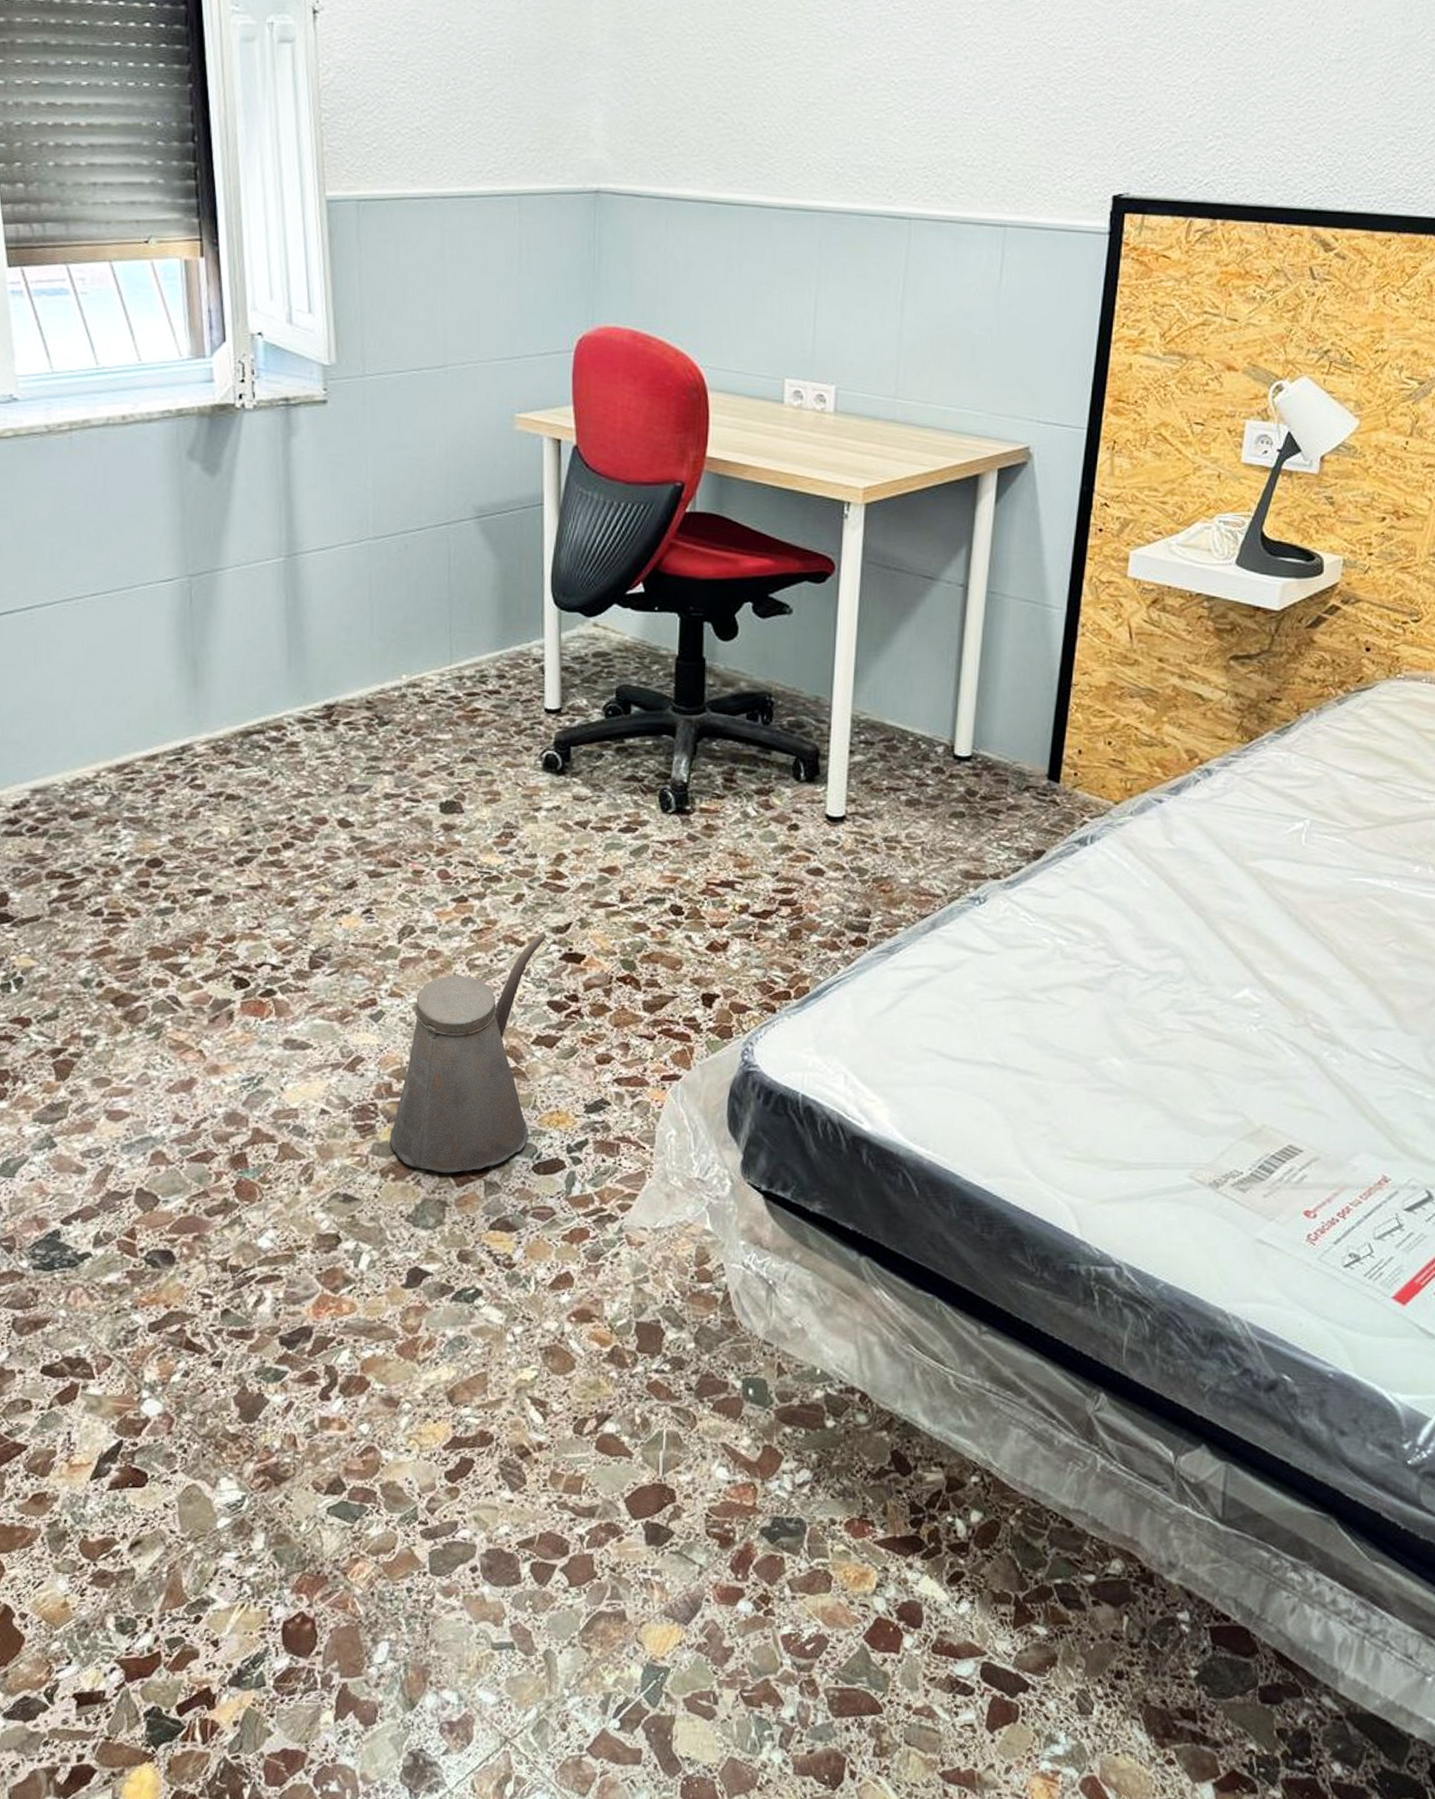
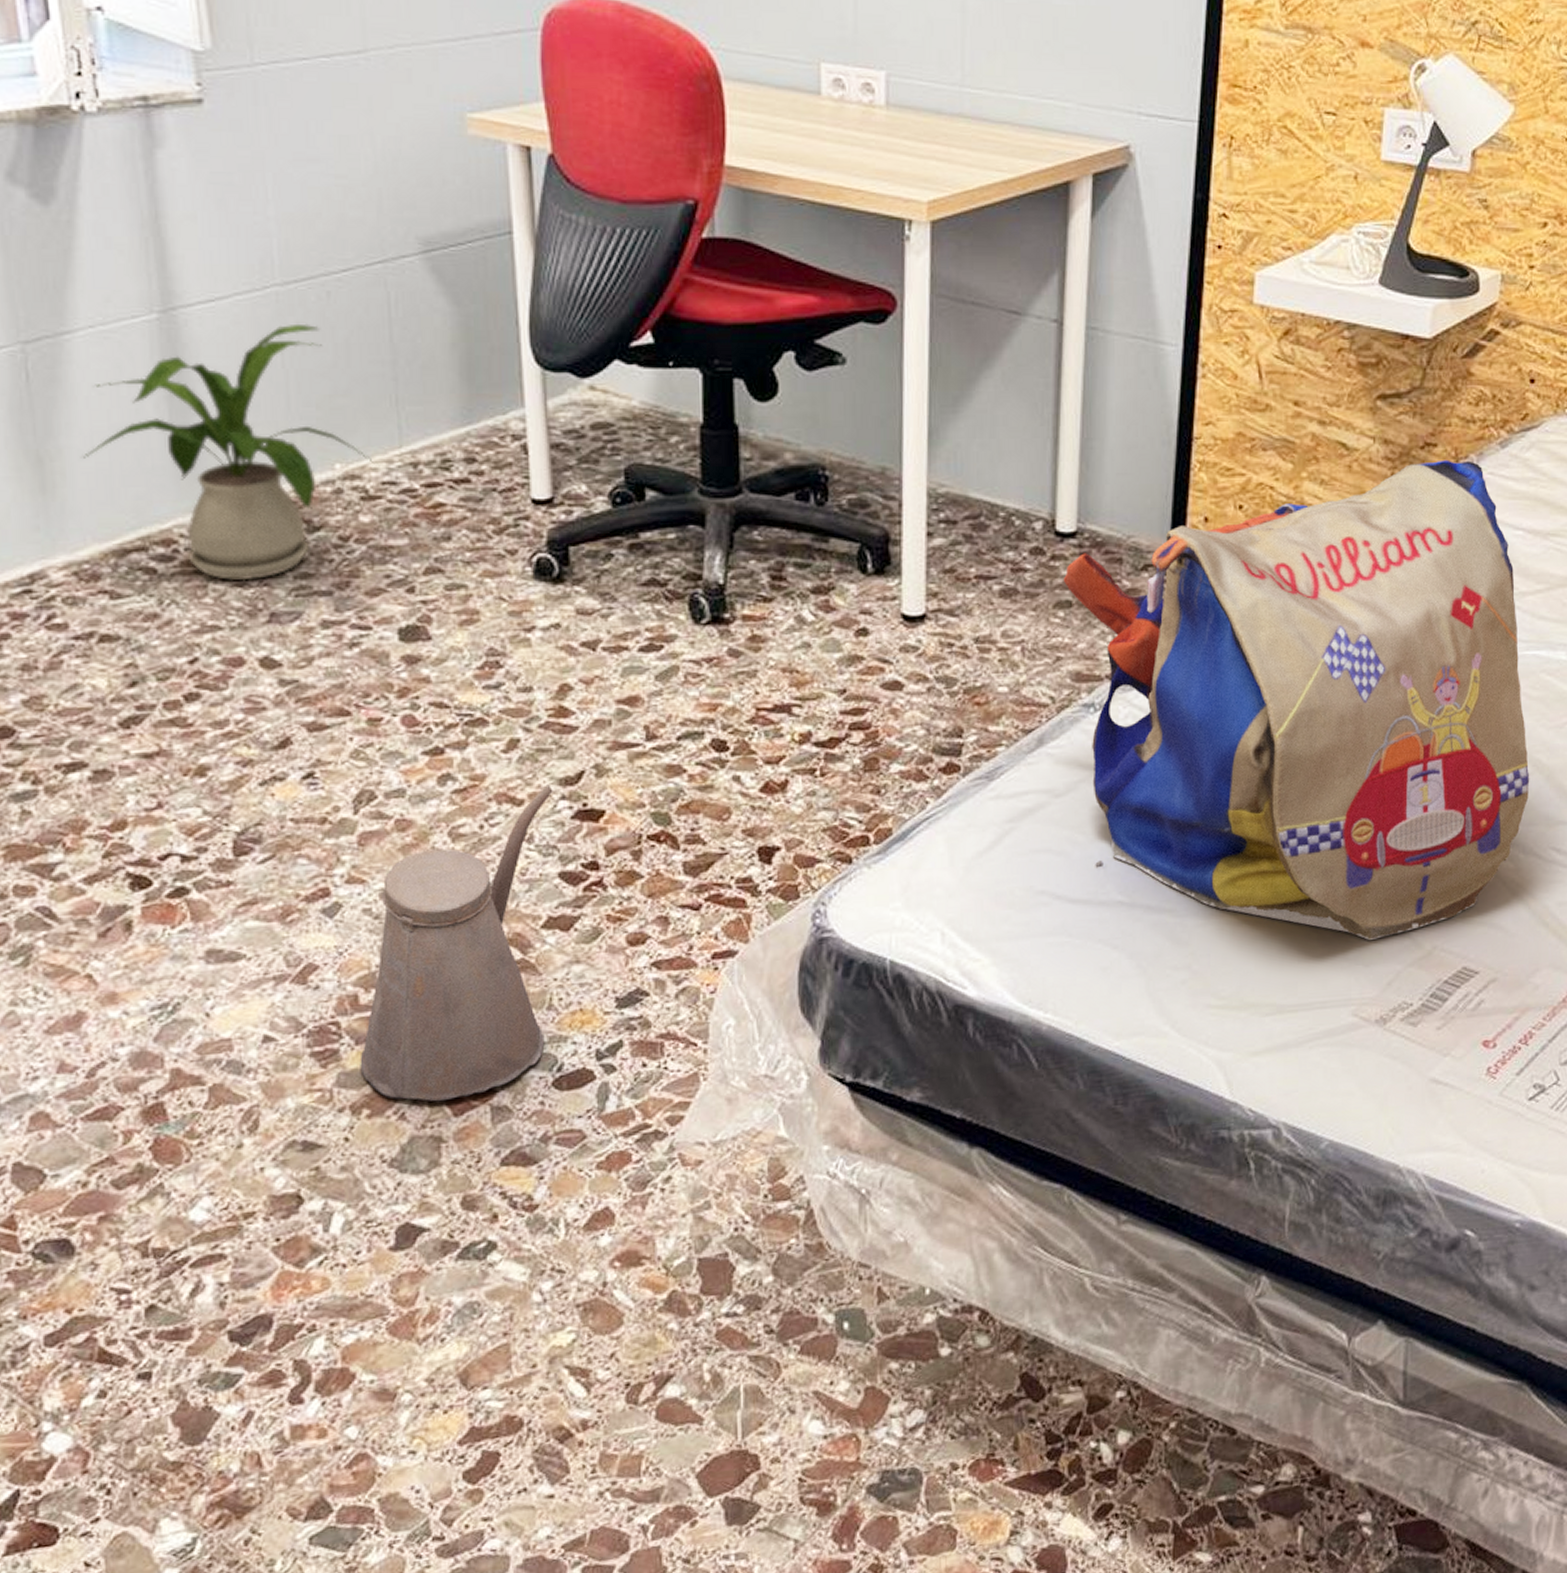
house plant: none [224,568,435,760] -> present [82,323,380,581]
backpack: none [958,712,1355,1114] -> present [1063,459,1530,940]

